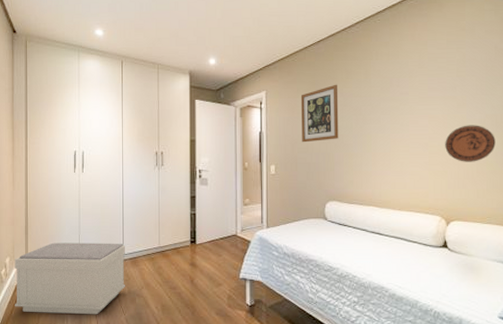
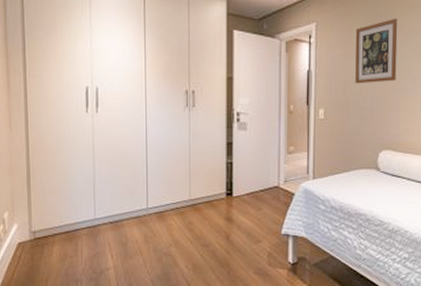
bench: present [14,242,126,315] -> none [15,194,151,276]

